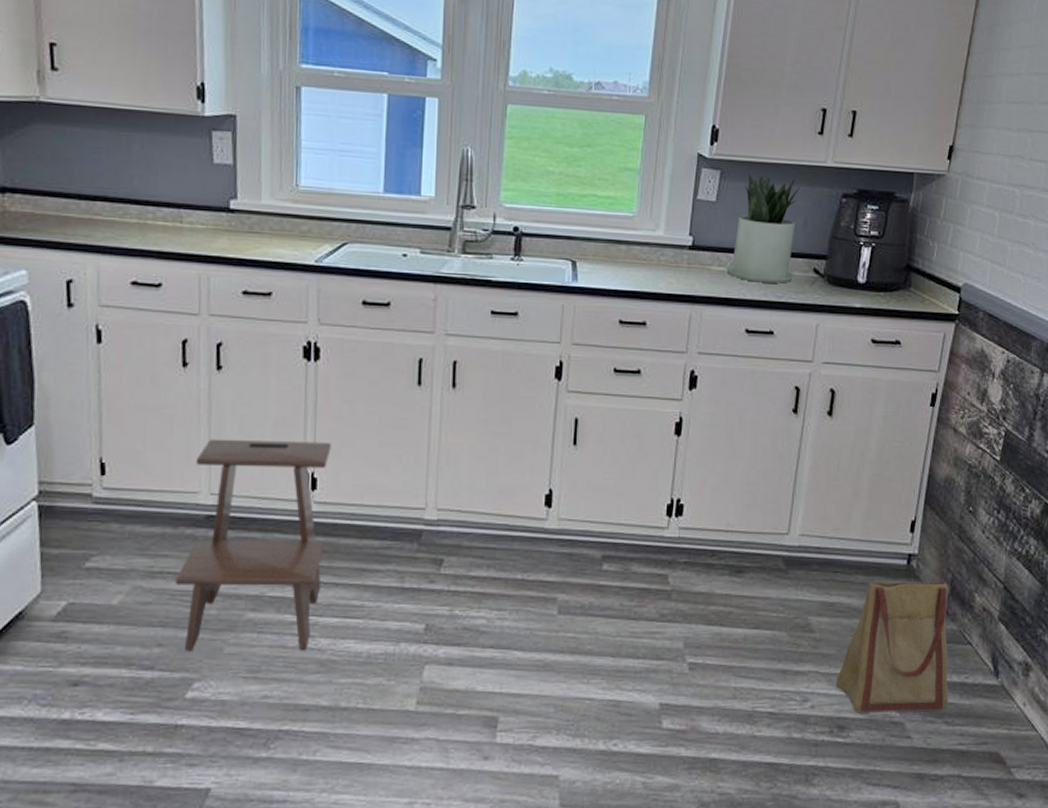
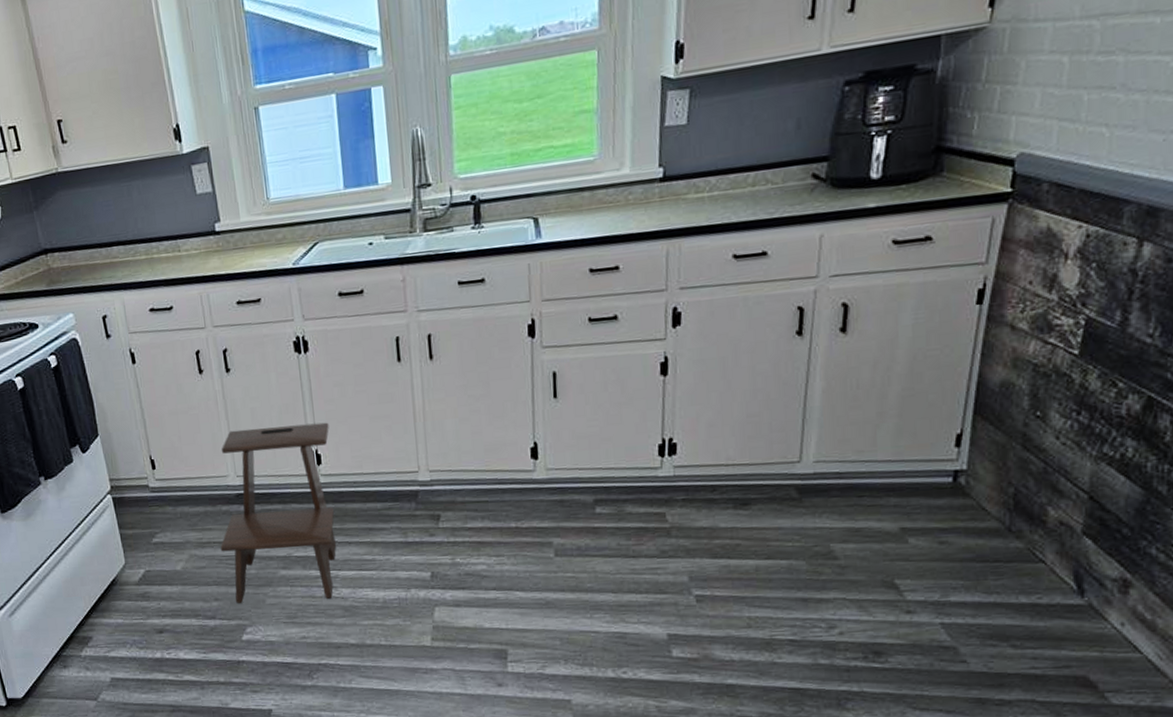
planter: present [725,174,801,284] -> none [703,76,790,203]
shopping bag: present [835,581,949,713] -> none [867,496,1016,639]

